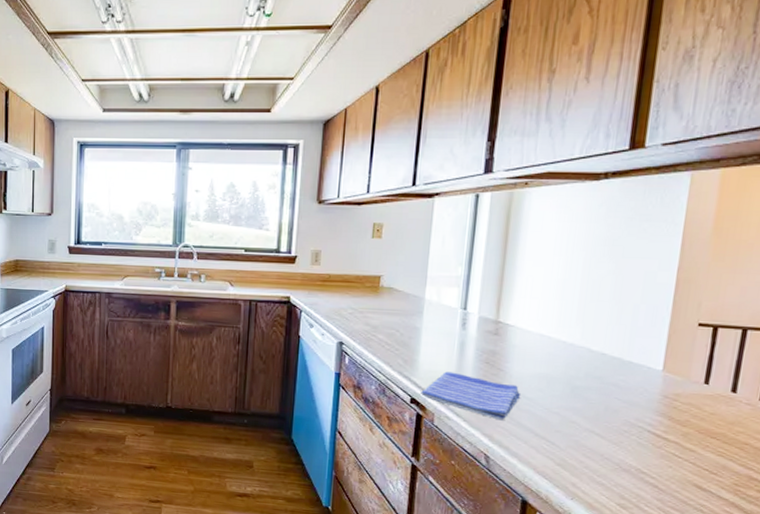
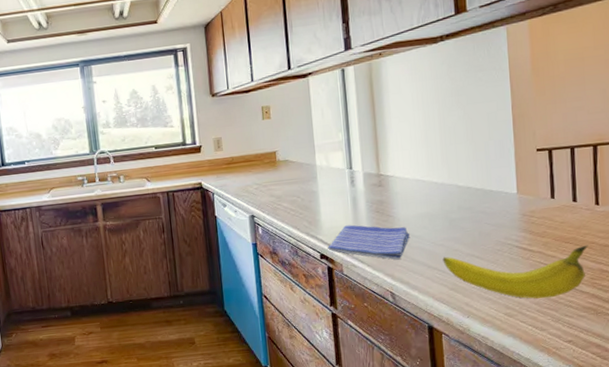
fruit: none [554,426,740,497] -> present [442,244,589,299]

